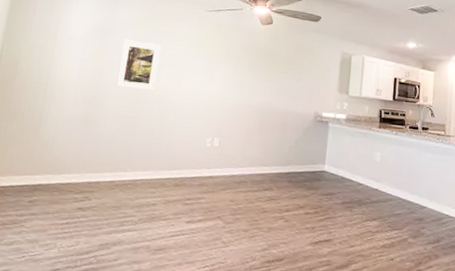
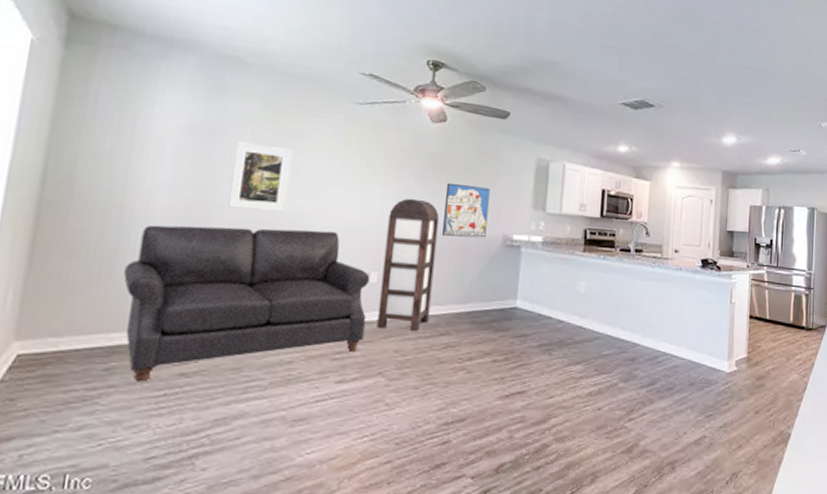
sofa: none [44,98,214,213] -> present [124,225,371,382]
bookshelf: none [217,82,266,186] -> present [376,198,440,331]
wall art: none [268,70,305,115] -> present [442,182,490,238]

